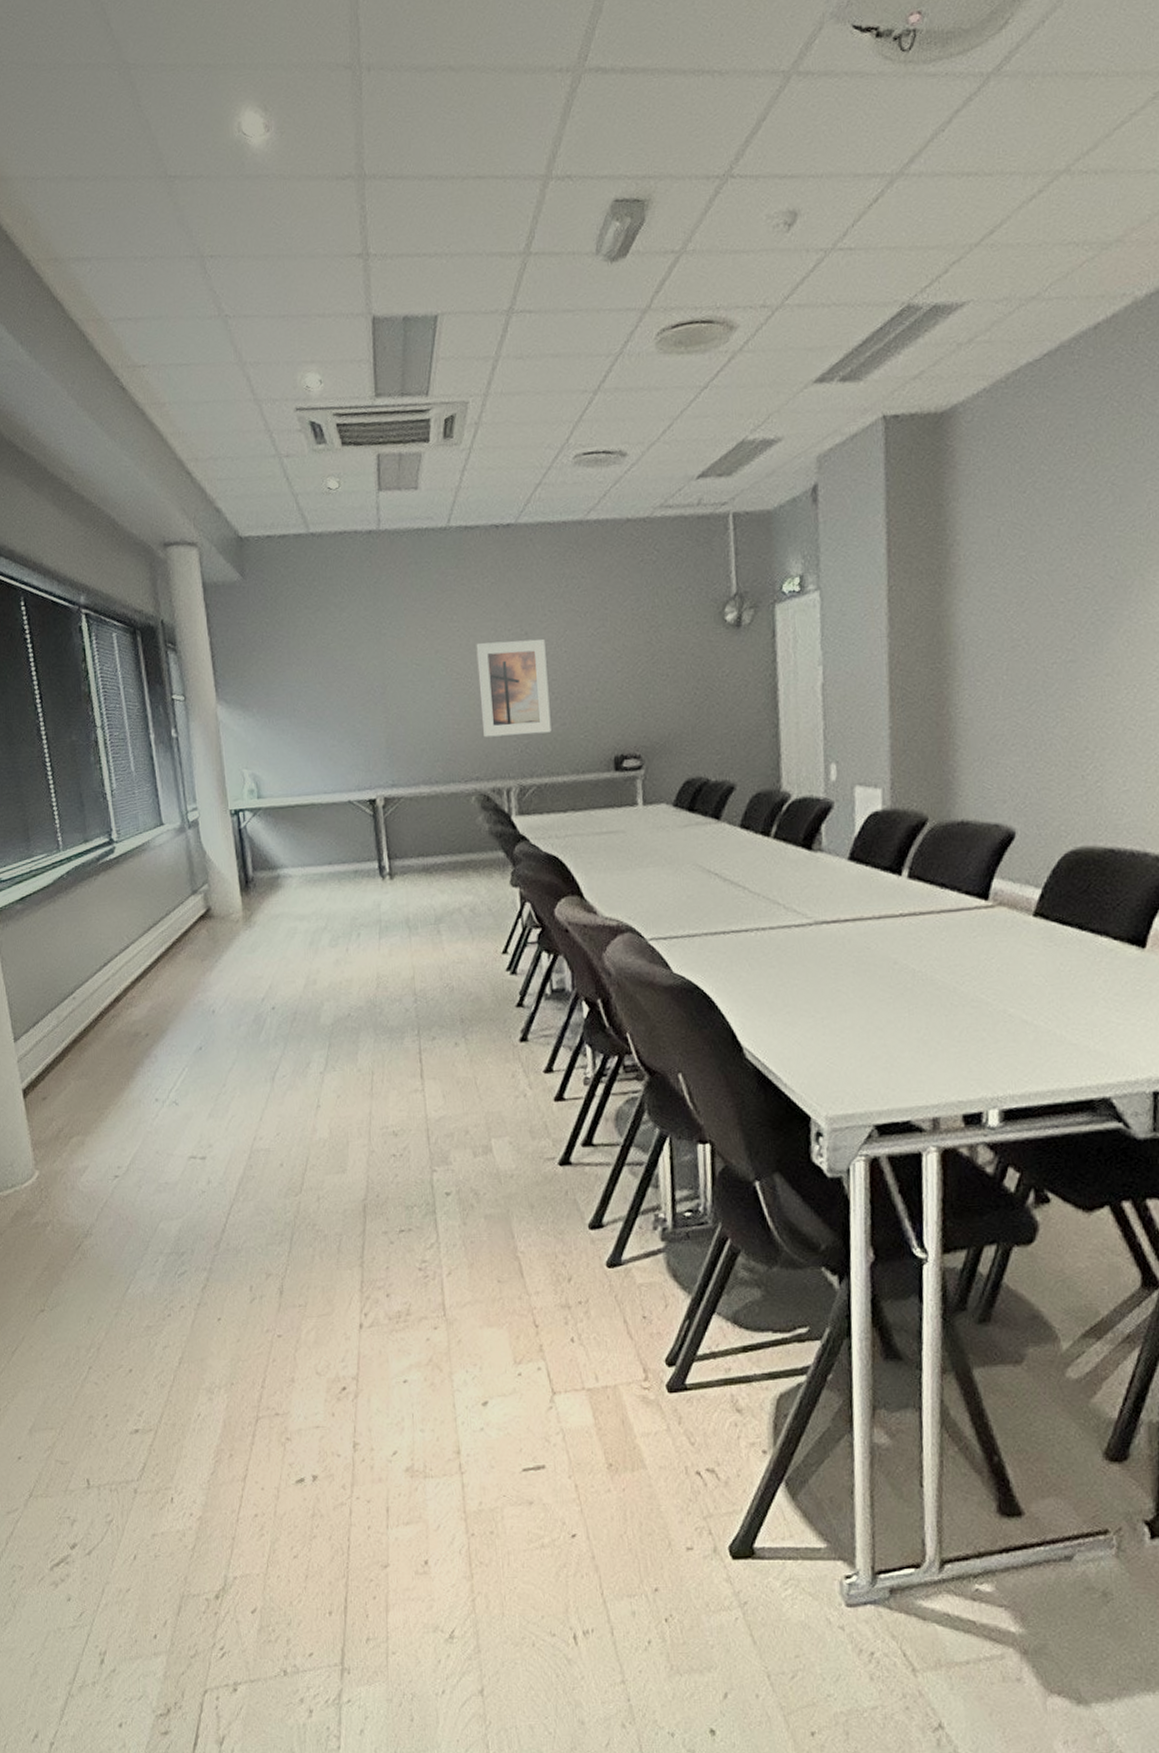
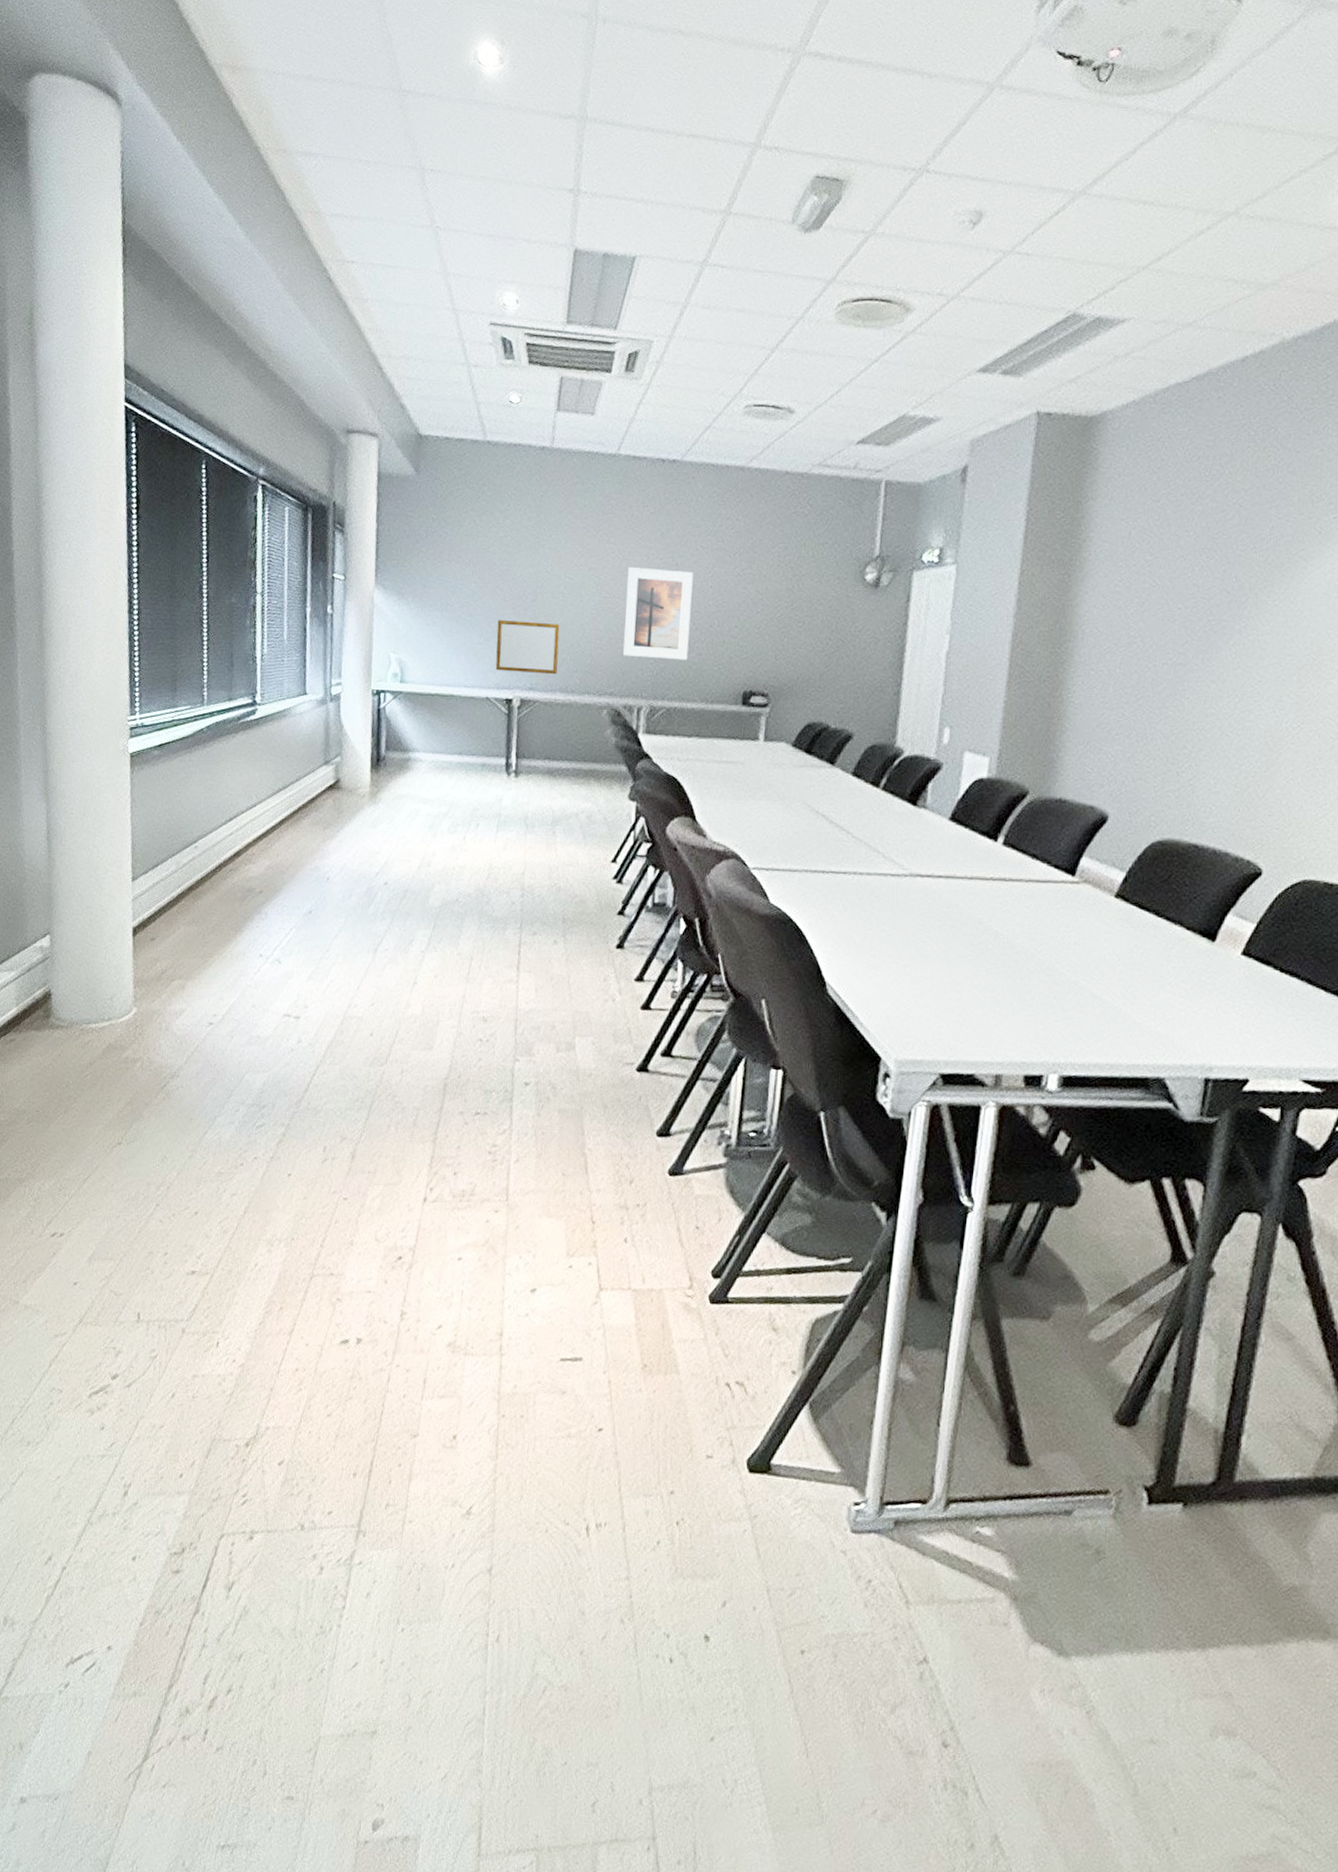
writing board: none [349,714,418,772] -> present [495,620,560,675]

